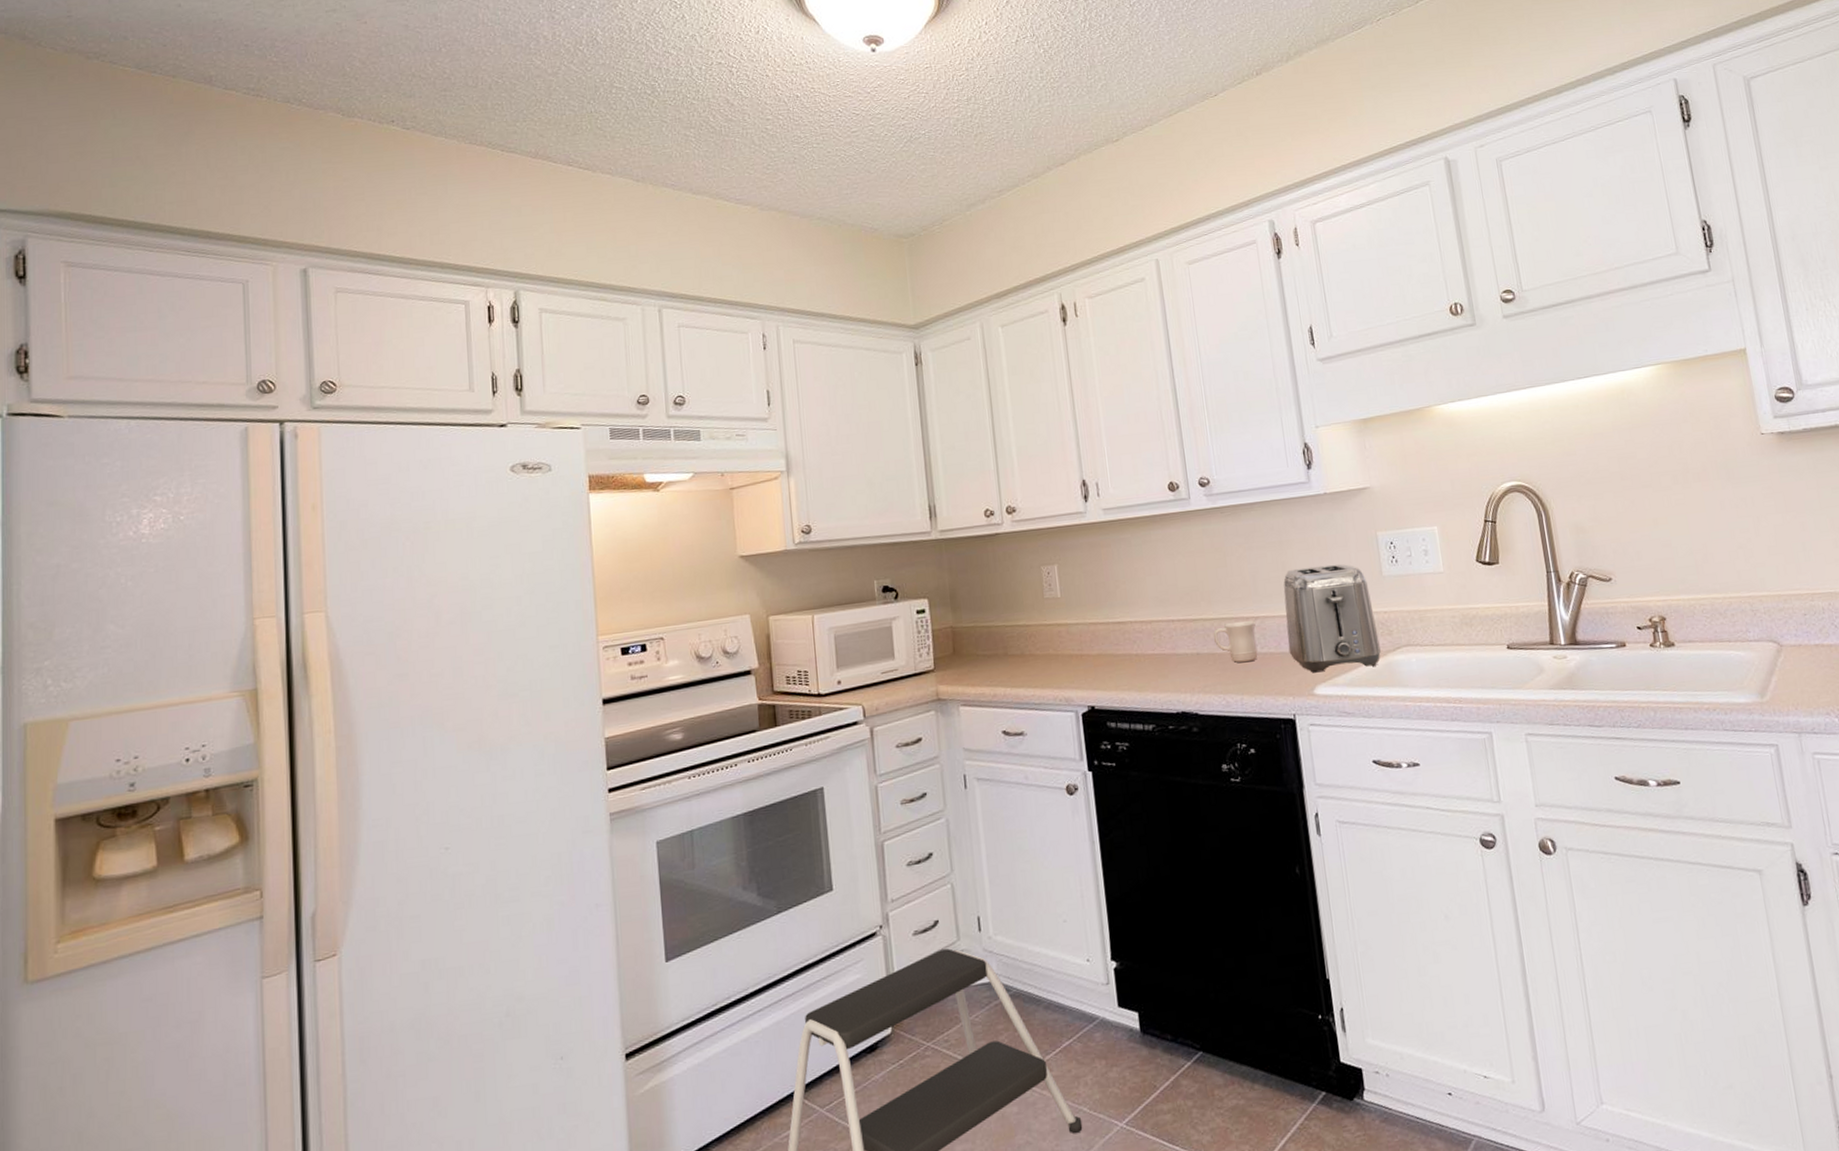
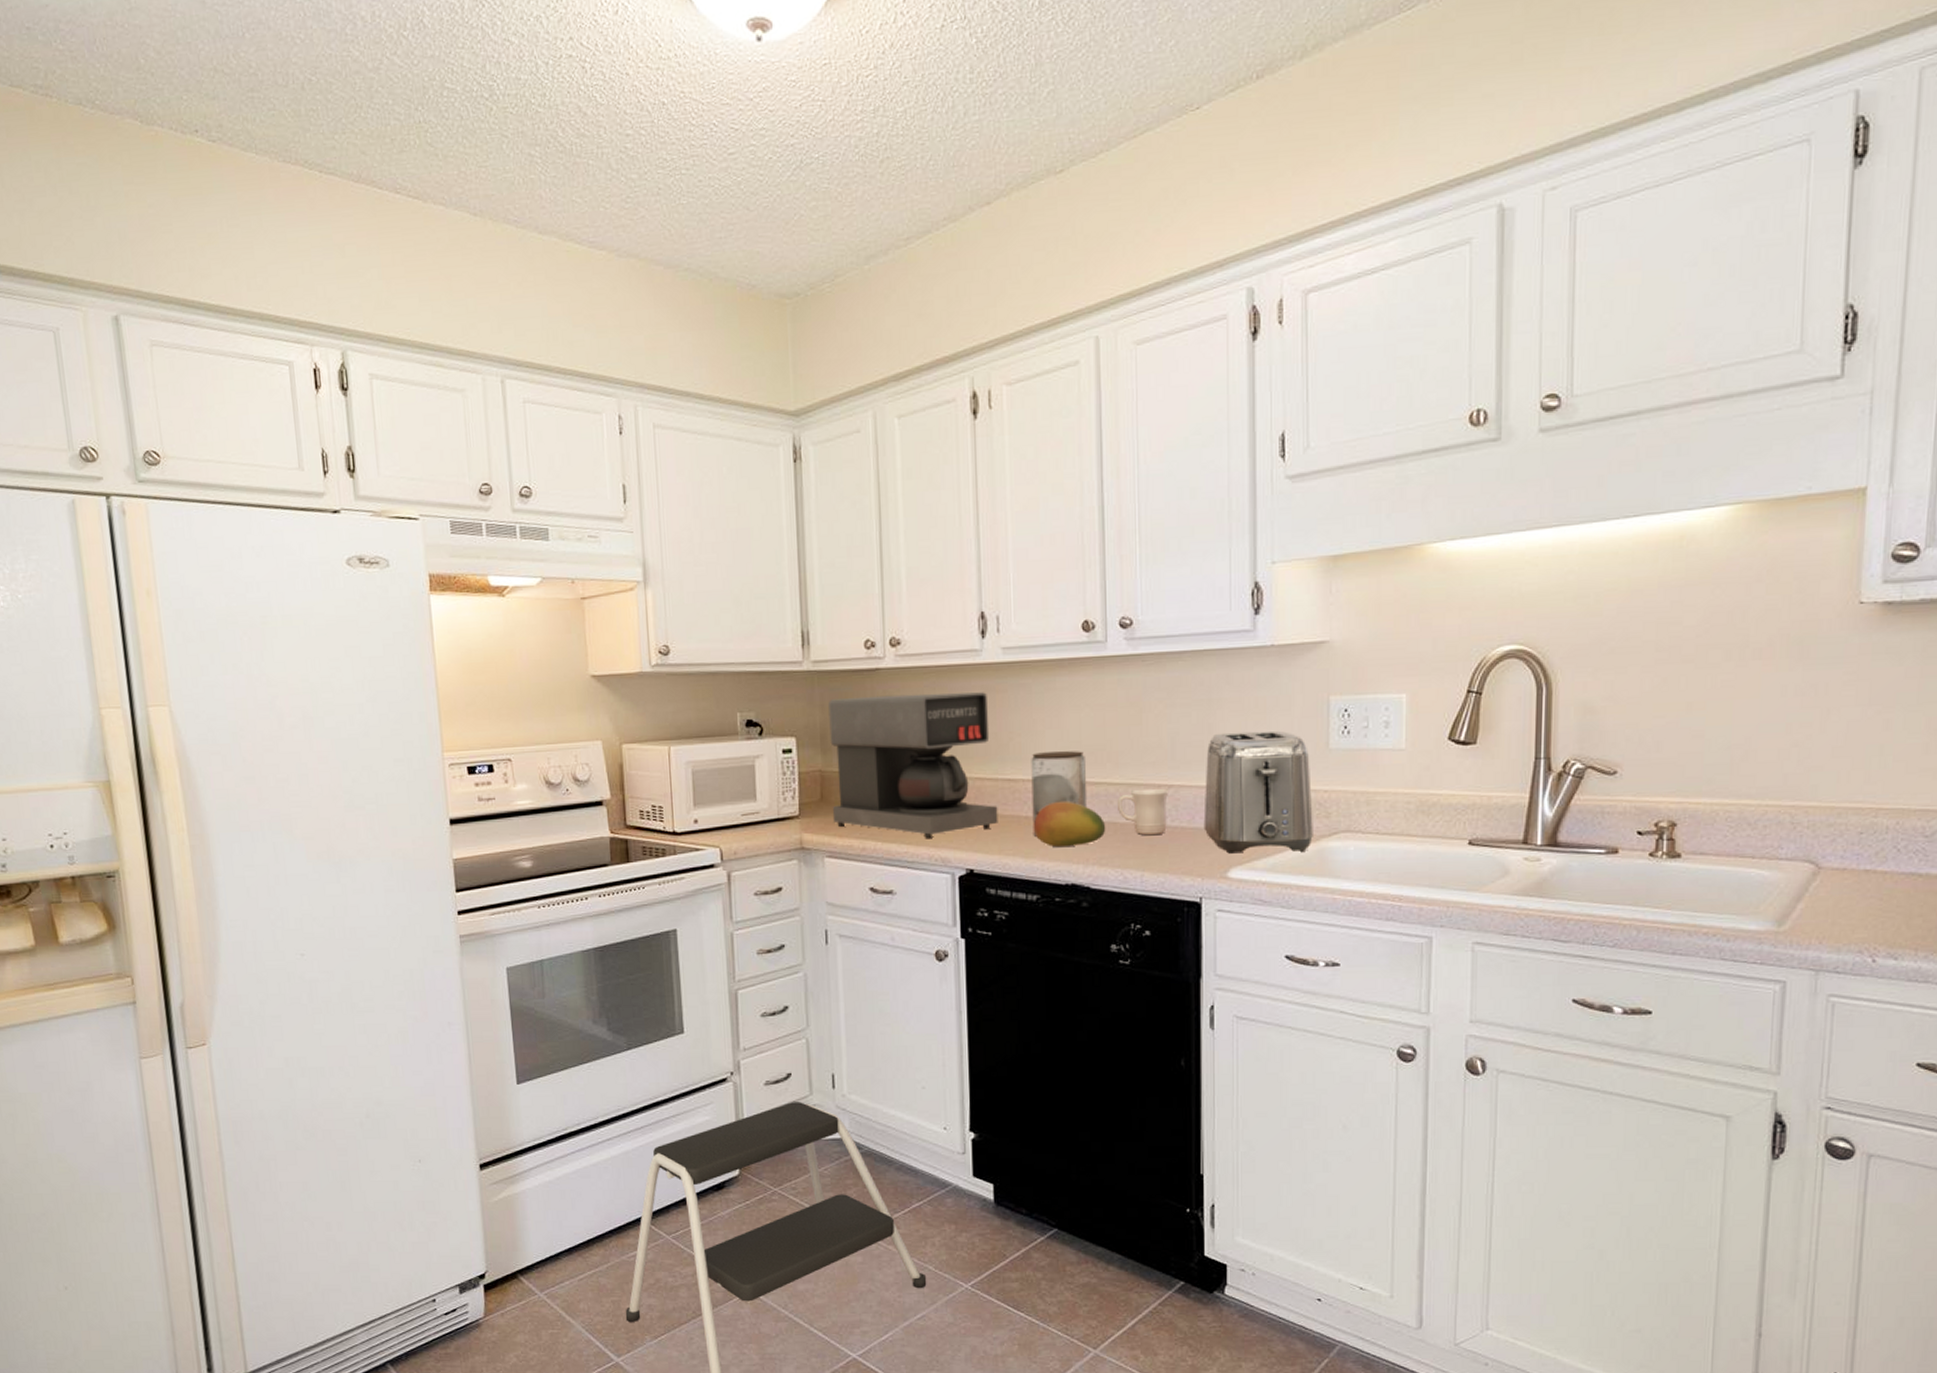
coffee maker: none [955,548,1113,682] -> present [828,692,998,839]
jar: none [1136,593,1189,672] -> present [1031,751,1088,837]
fruit: none [1143,637,1207,680] -> present [1033,800,1106,848]

